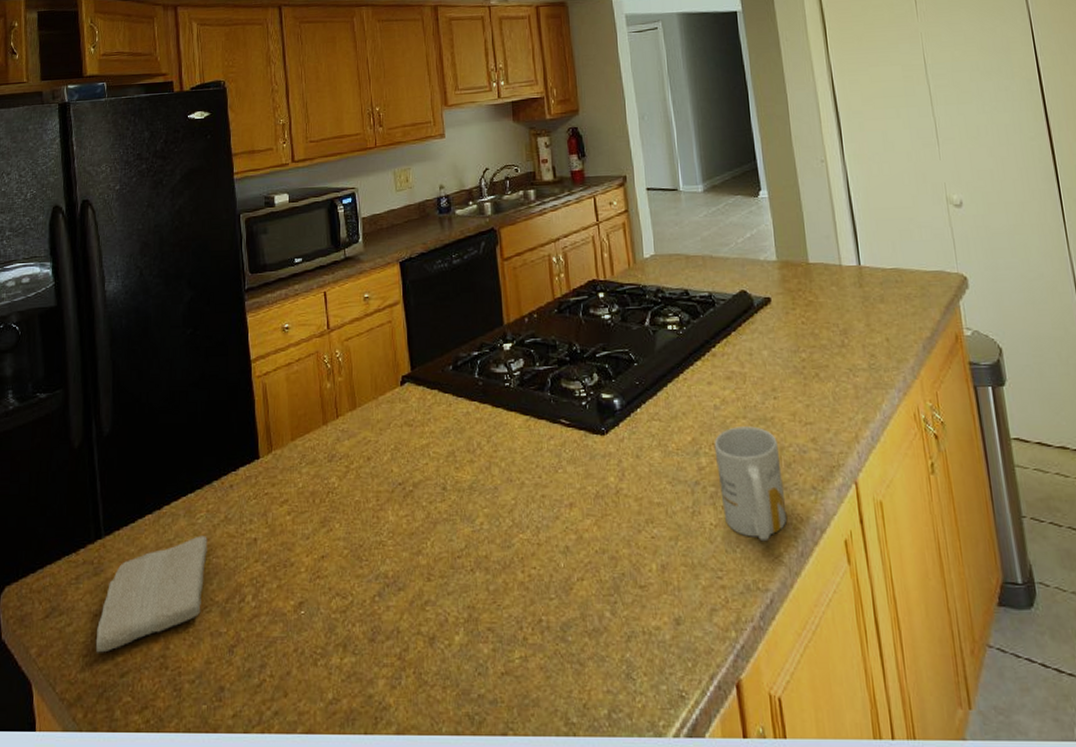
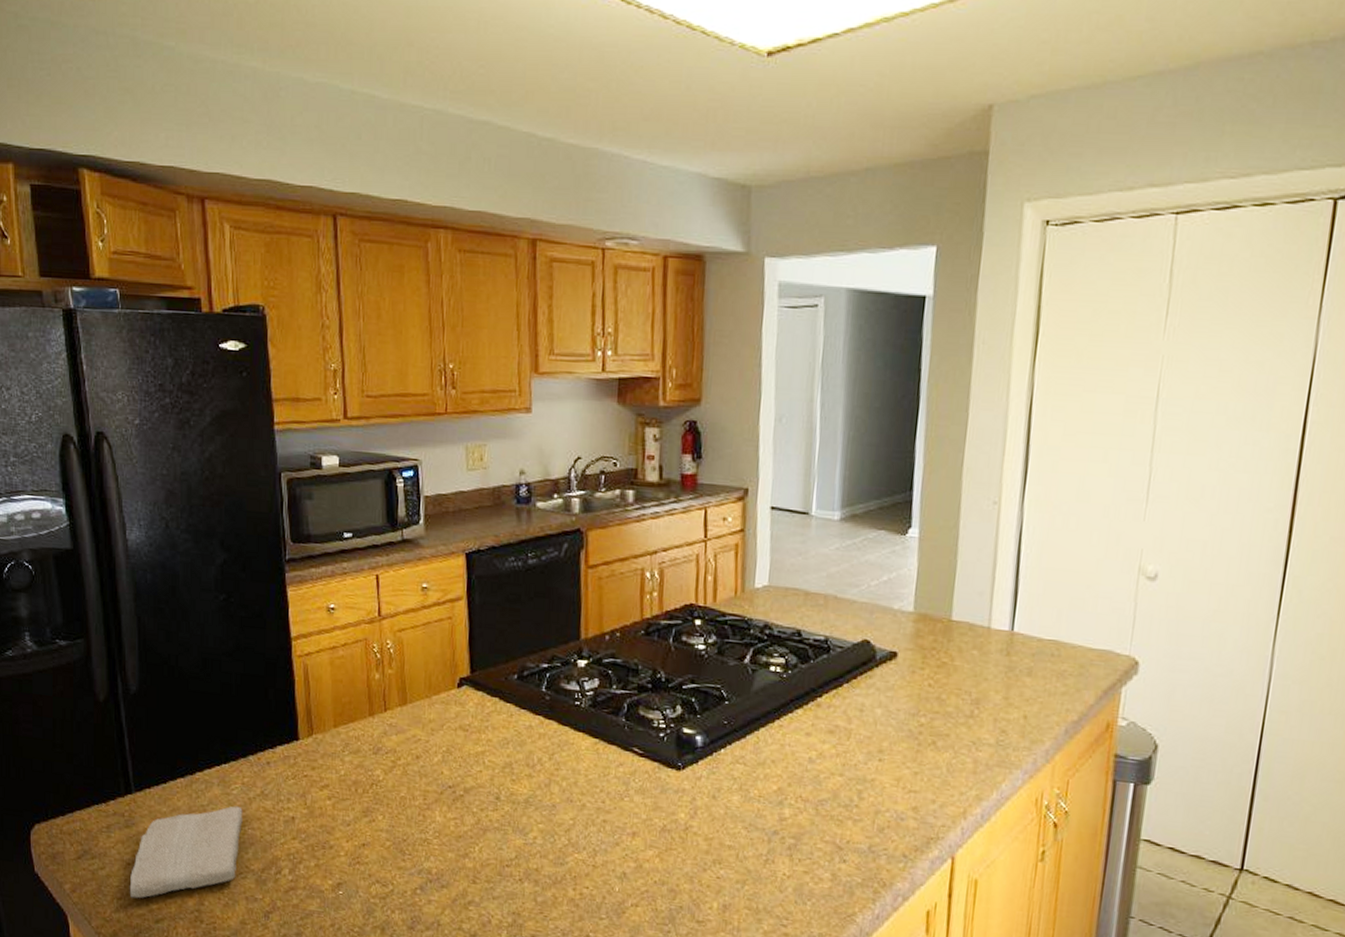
mug: present [714,426,787,542] -> none [799,782,874,900]

